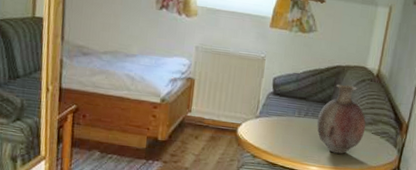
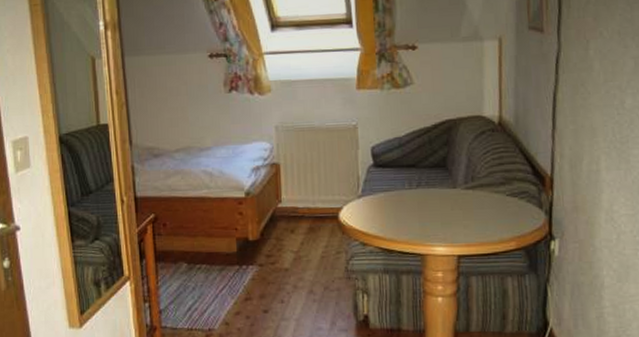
vase: present [317,84,366,154] -> none [434,140,498,227]

